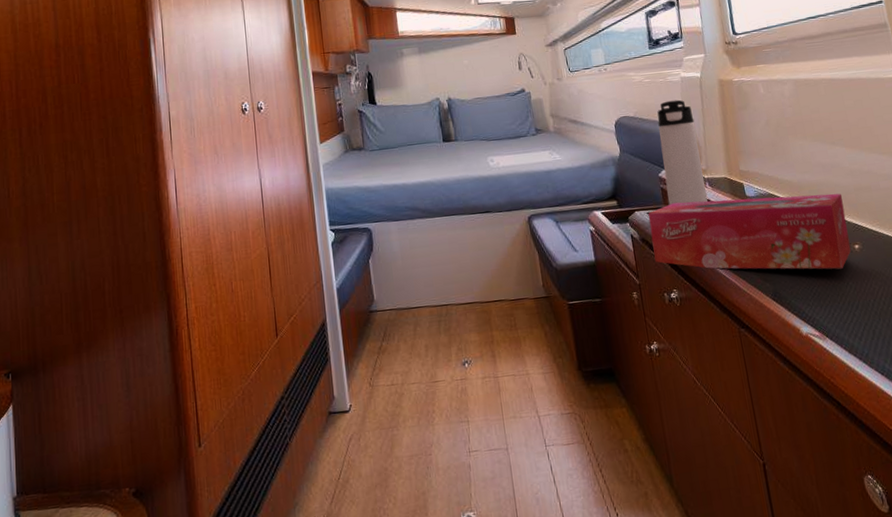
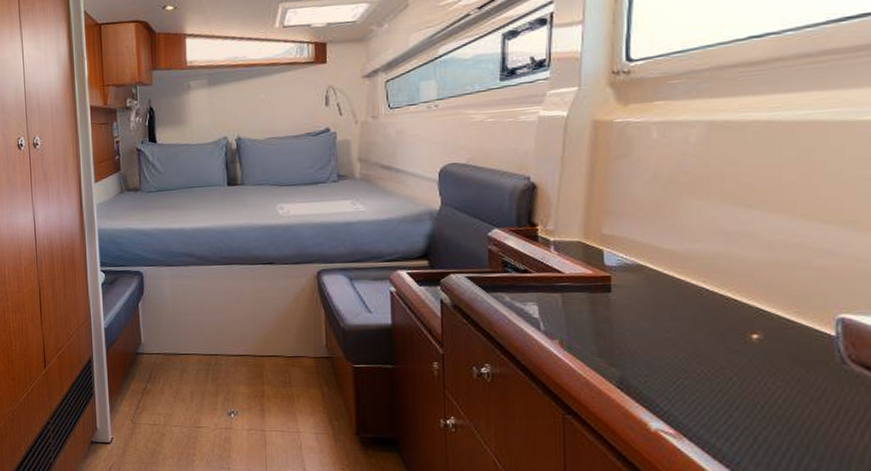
tissue box: present [648,193,852,270] -> none [466,267,747,361]
thermos bottle: present [657,99,708,205] -> none [495,144,550,270]

